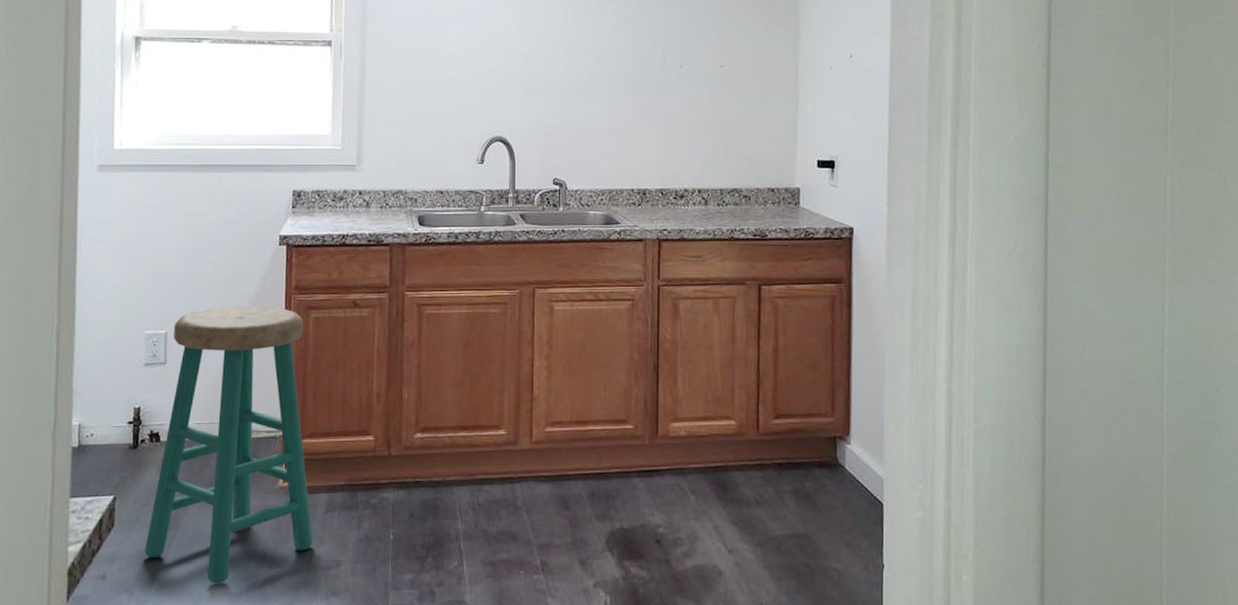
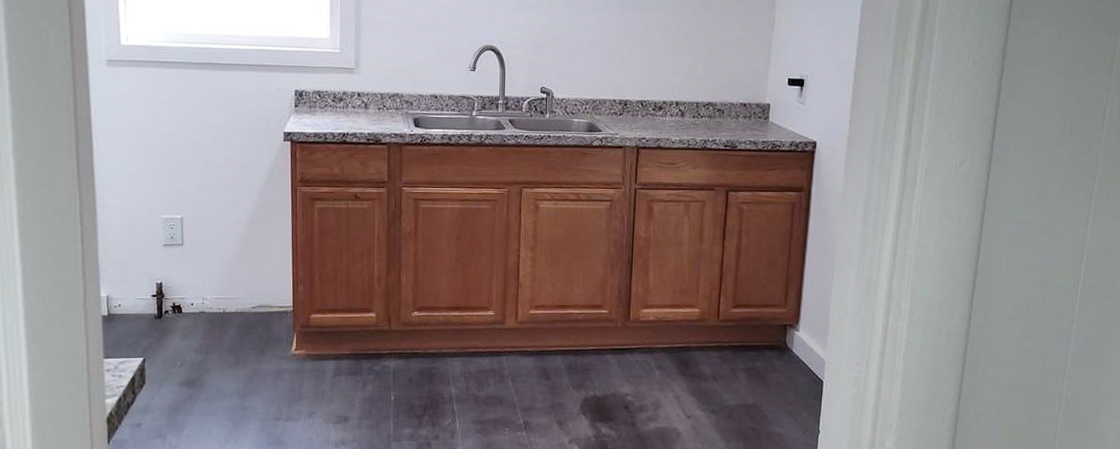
stool: present [144,306,313,584] -> none [174,195,324,433]

